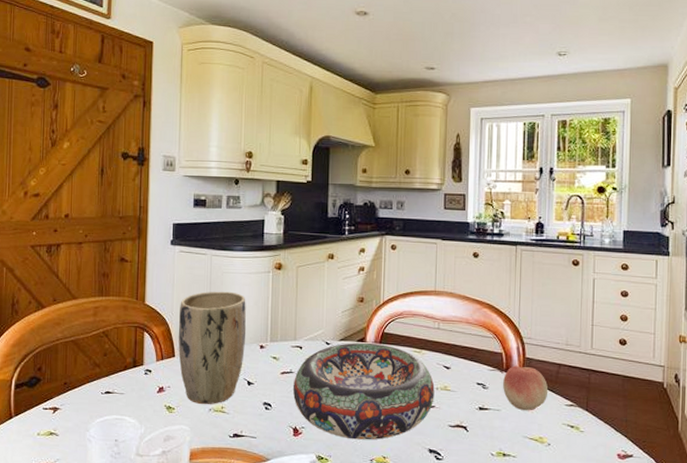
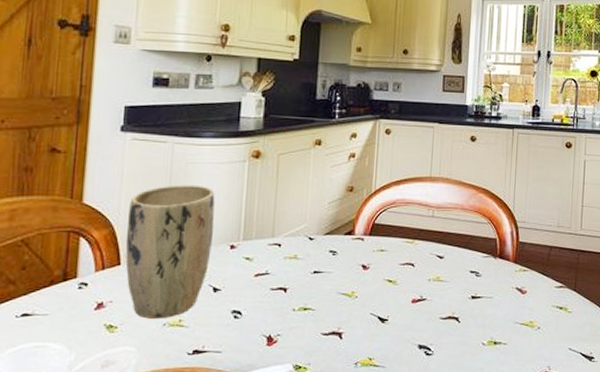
decorative bowl: present [292,342,435,440] -> none [268,235,427,343]
fruit: present [503,365,549,411] -> none [496,250,540,296]

